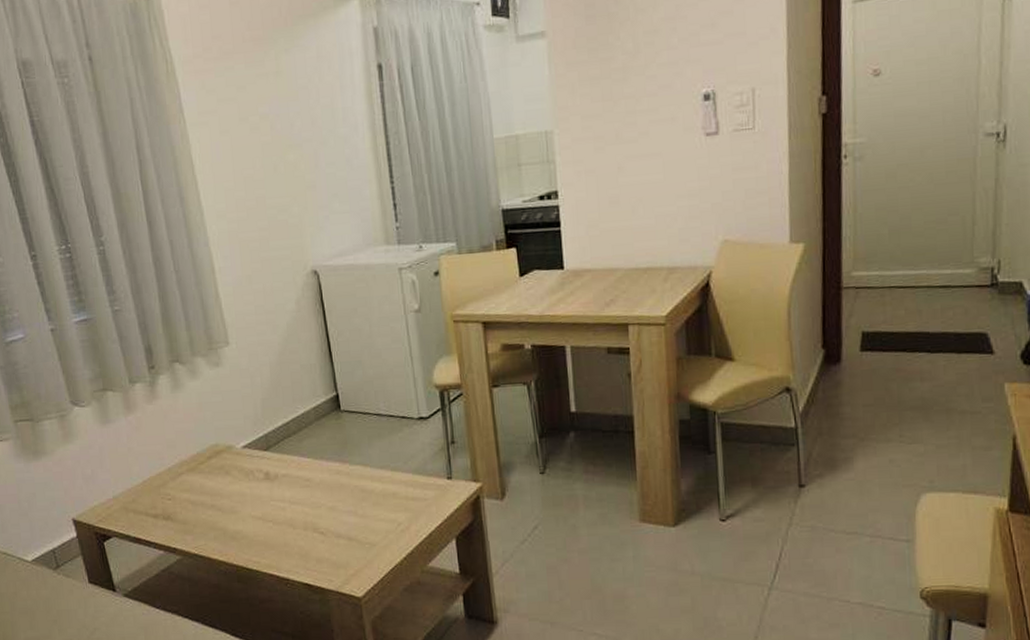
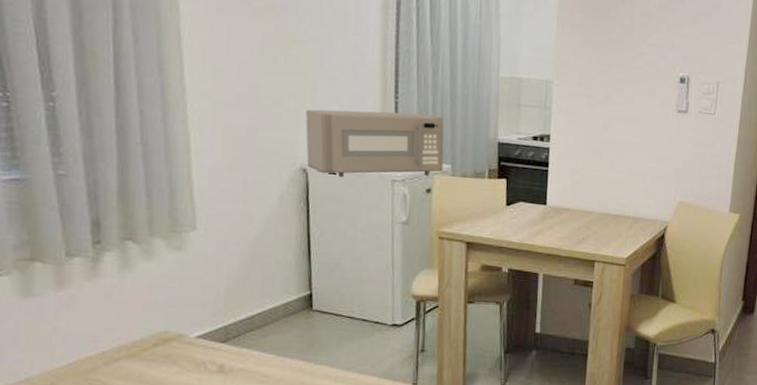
microwave: none [309,193,448,274] -> present [305,109,444,178]

